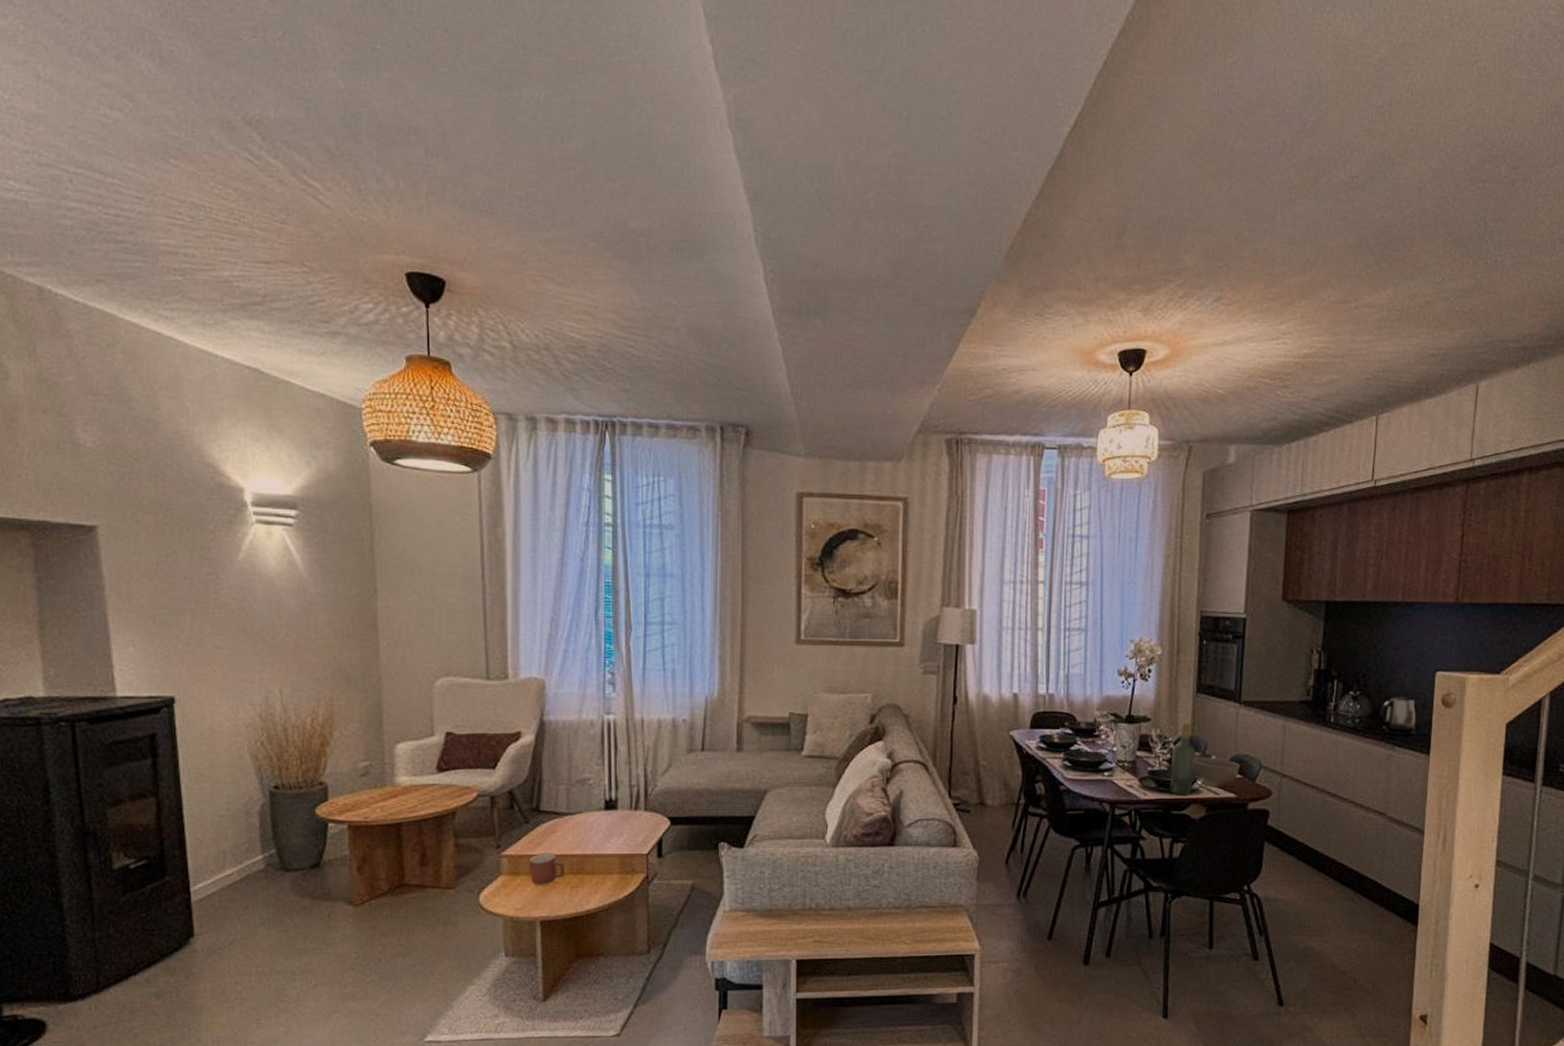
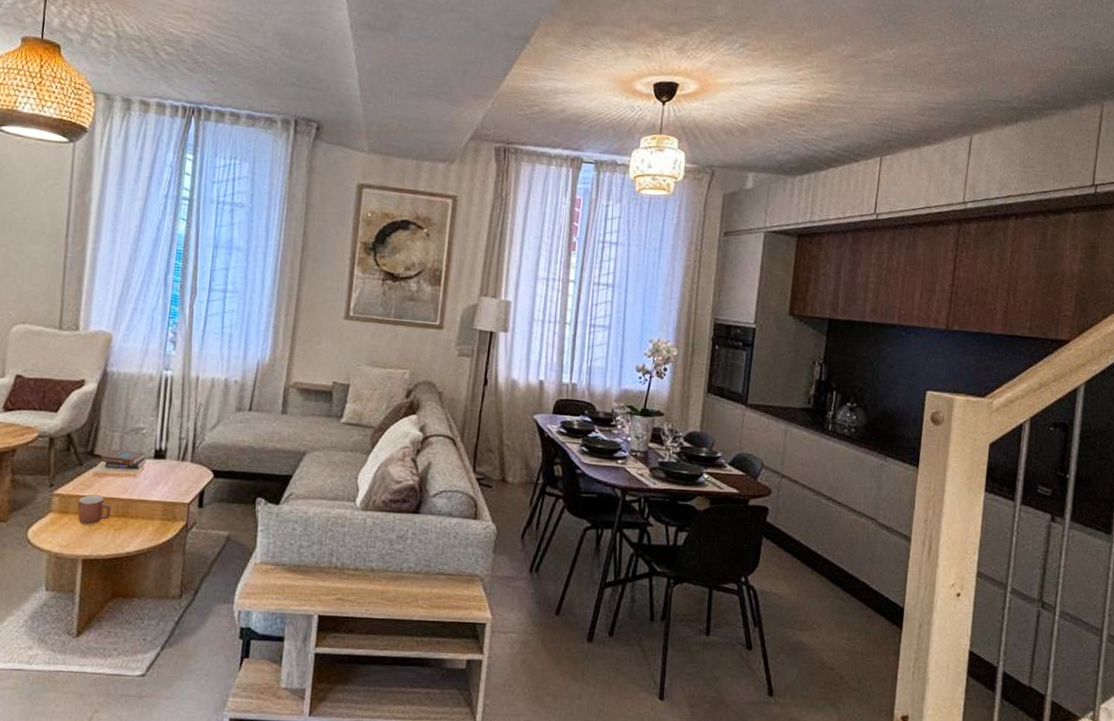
books: none [540,803,597,834] -> present [91,449,147,478]
wine bottle: present [1169,722,1196,796] -> none [677,419,704,488]
bowl: present [1193,757,1240,787] -> none [700,452,743,483]
kettle: present [1379,696,1416,736] -> none [873,410,907,449]

